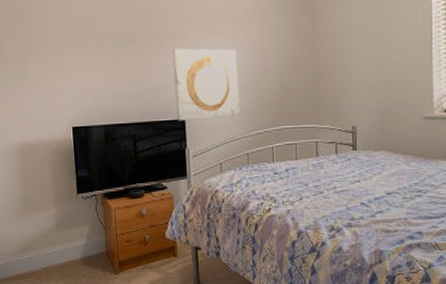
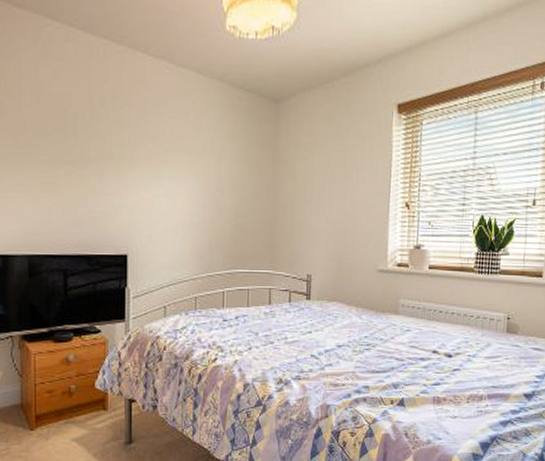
wall art: present [171,48,240,121] -> none [117,175,191,257]

